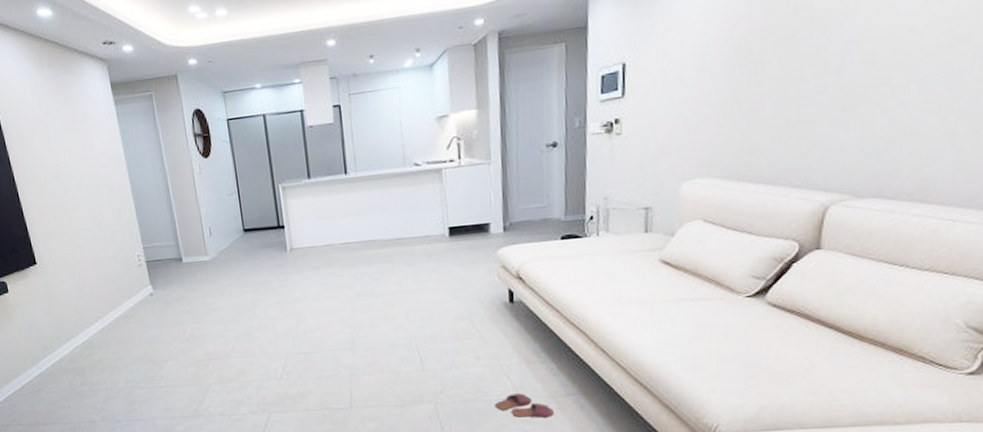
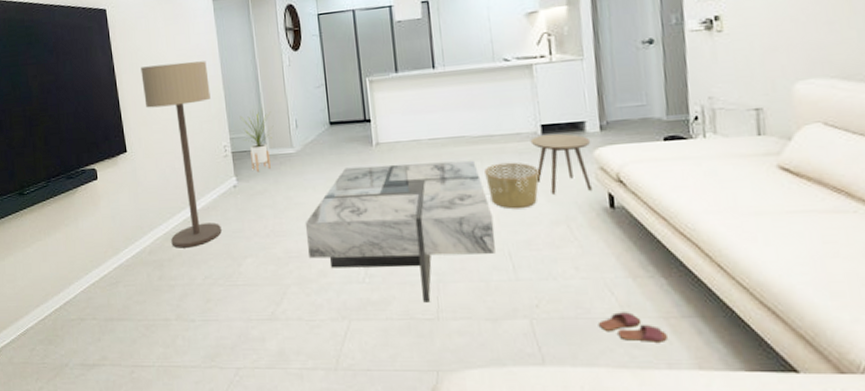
floor lamp: none [43,169,141,356] -> present [141,61,222,248]
house plant: none [151,219,187,281] -> present [239,110,274,173]
coffee table: none [222,262,404,394] -> present [304,160,495,303]
basket: none [395,263,446,307] -> present [484,162,540,209]
side table: none [438,235,495,292] -> present [530,133,592,195]

